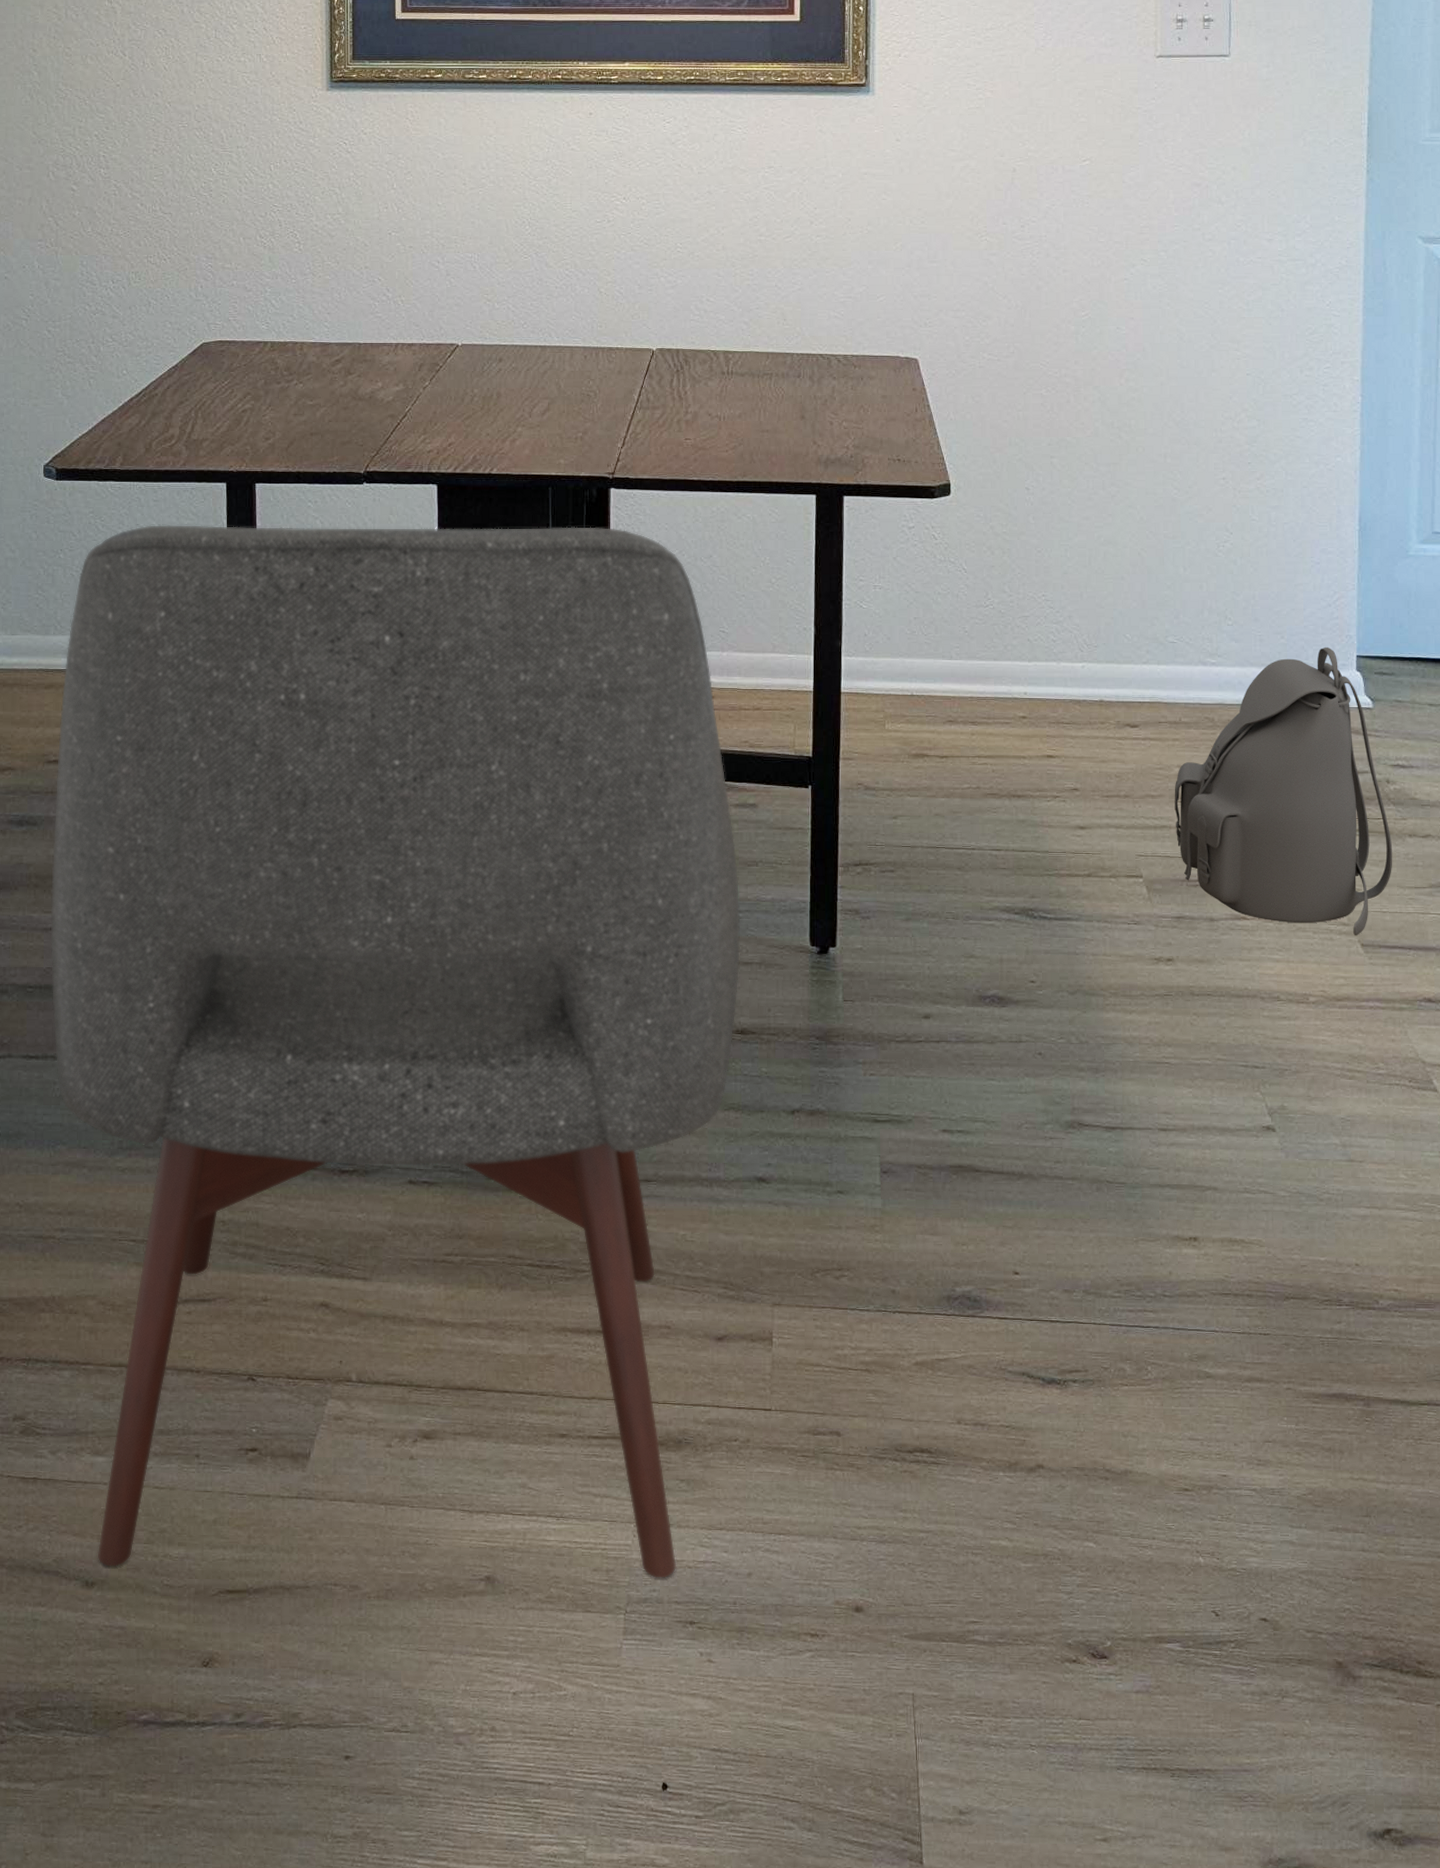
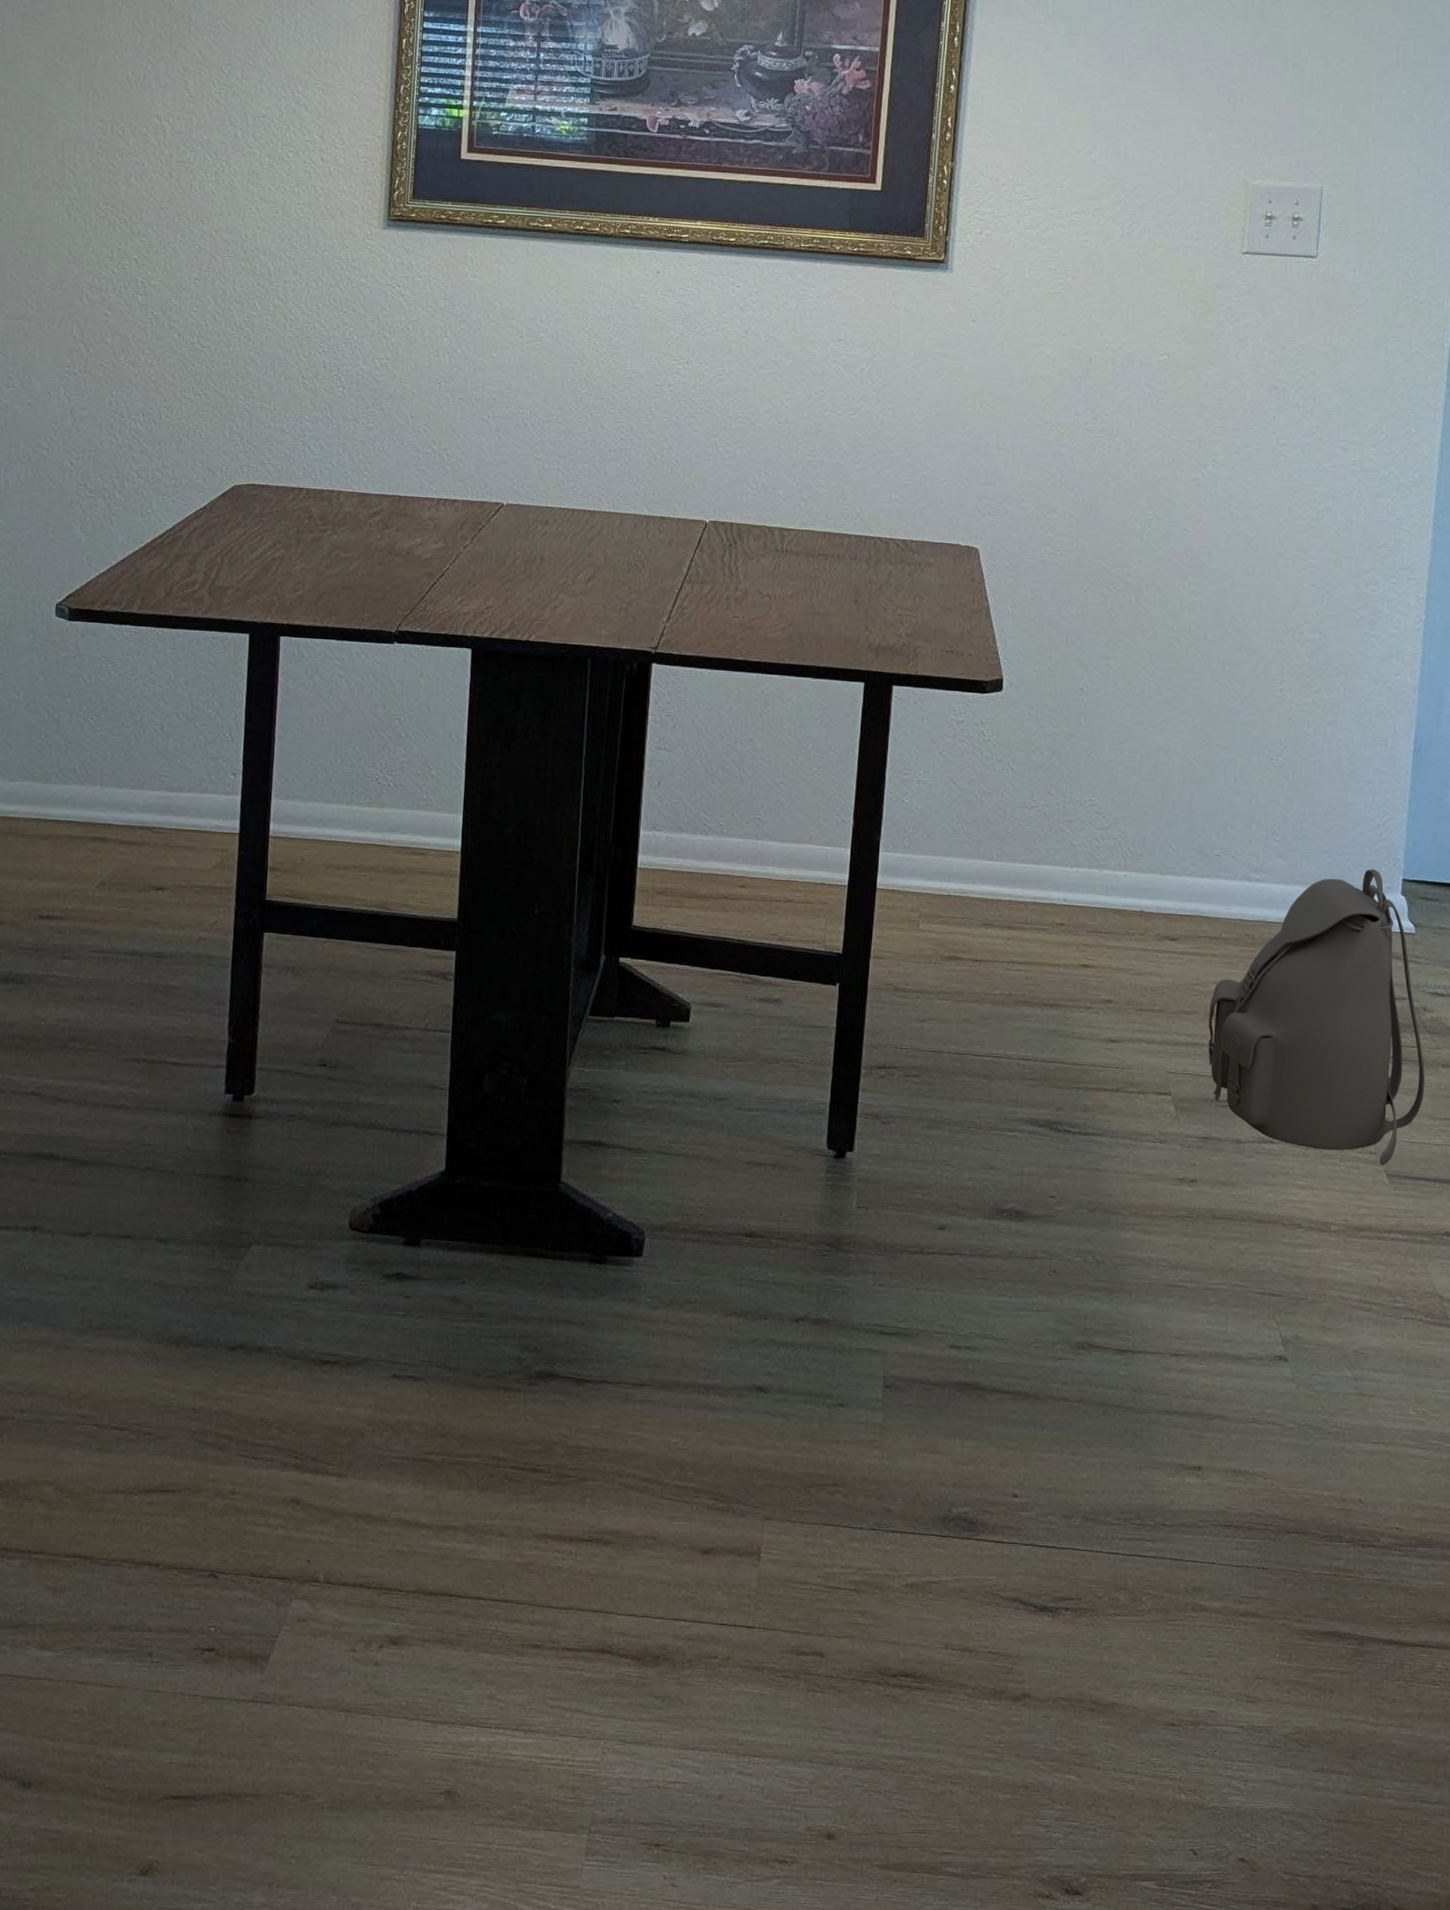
chair: present [50,525,740,1578] -> none [27,673,758,1798]

